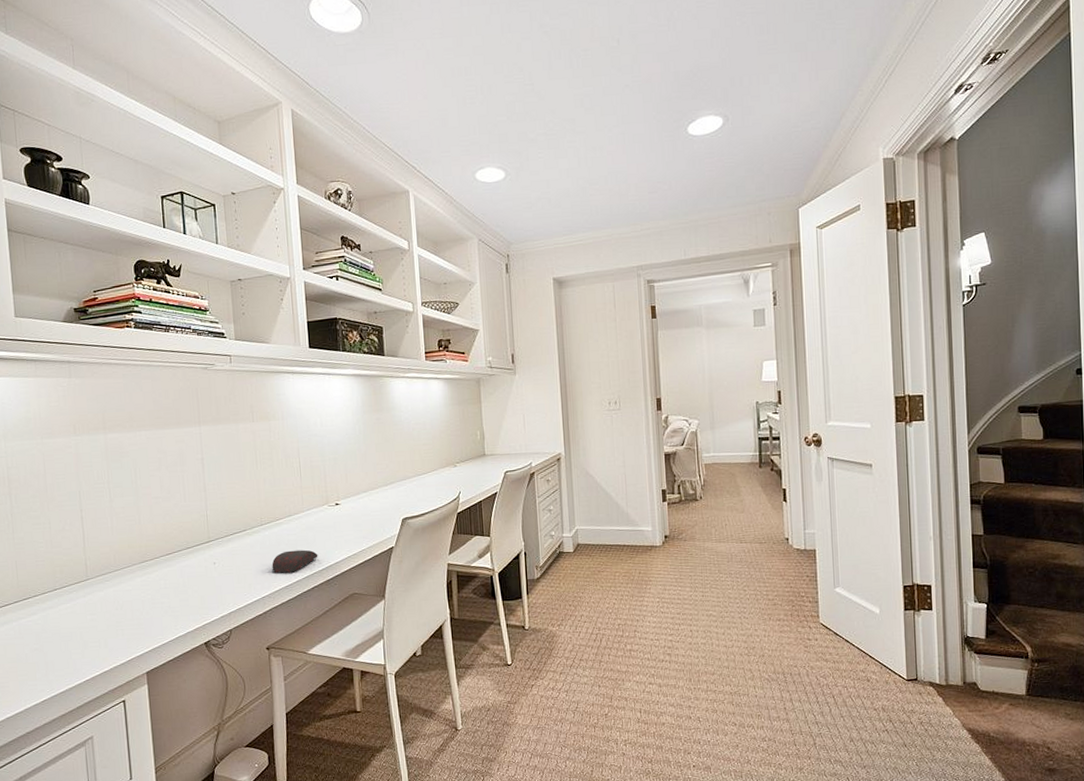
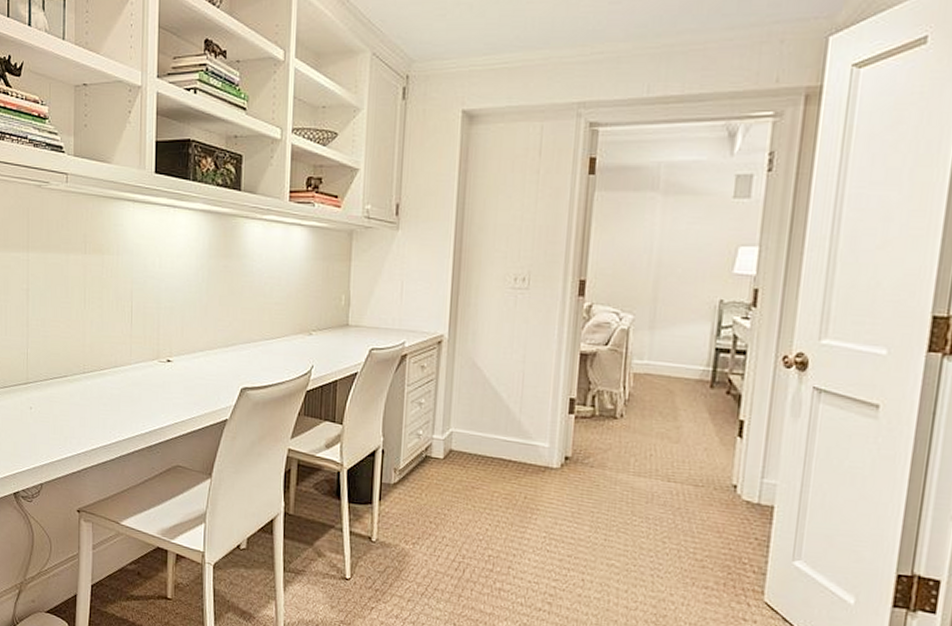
computer mouse: present [272,549,318,574] -> none [91,406,142,432]

